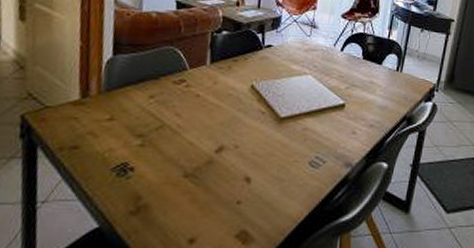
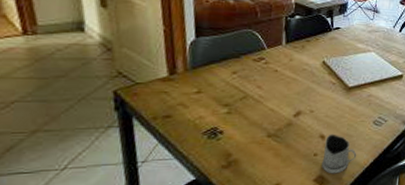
tea glass holder: none [246,176,289,229] -> present [322,134,357,174]

